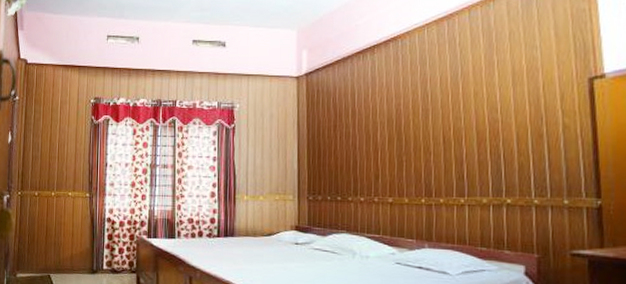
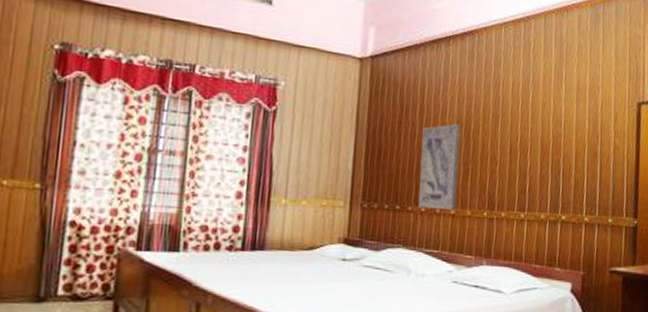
wall art: none [355,121,393,199] -> present [417,123,460,210]

